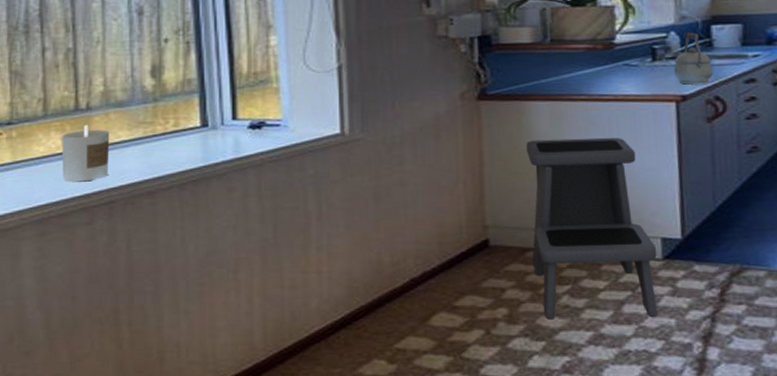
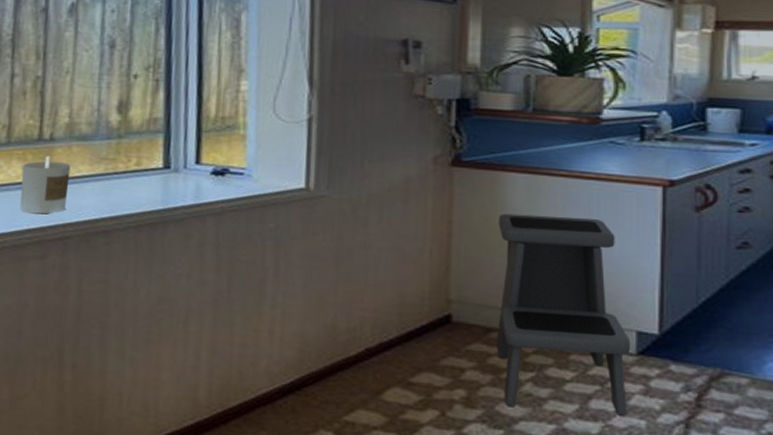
kettle: present [673,32,713,85] -> none [662,113,705,170]

